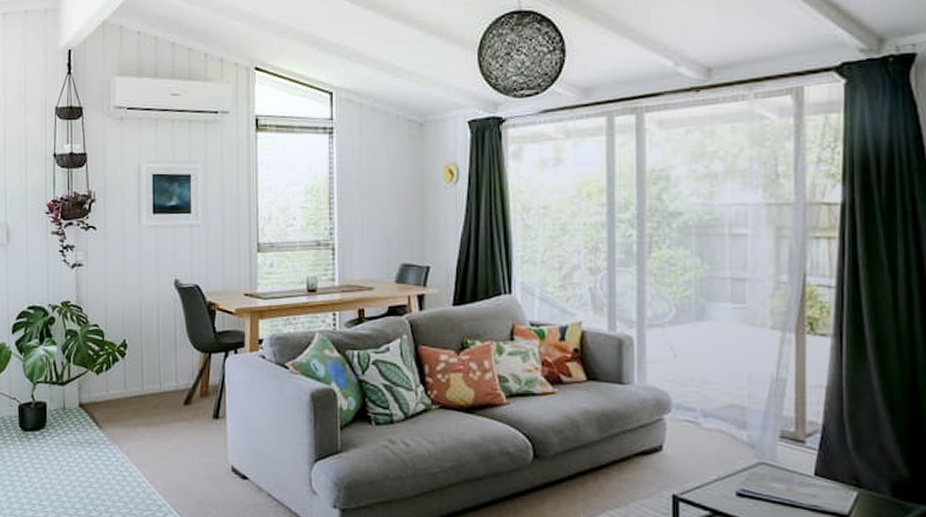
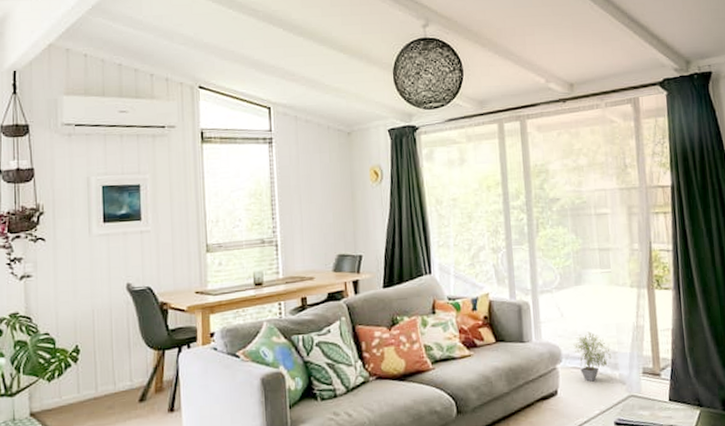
potted plant: none [688,379,739,440] -> present [573,331,612,382]

